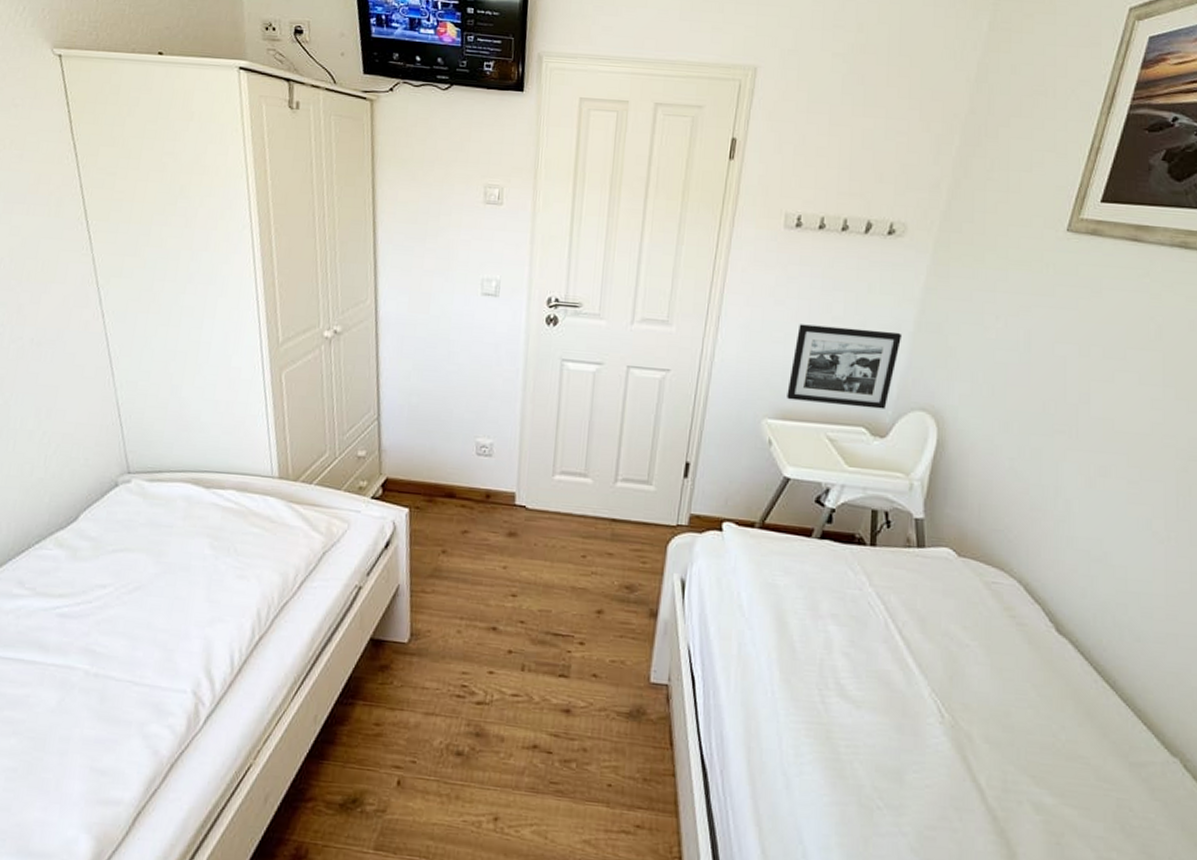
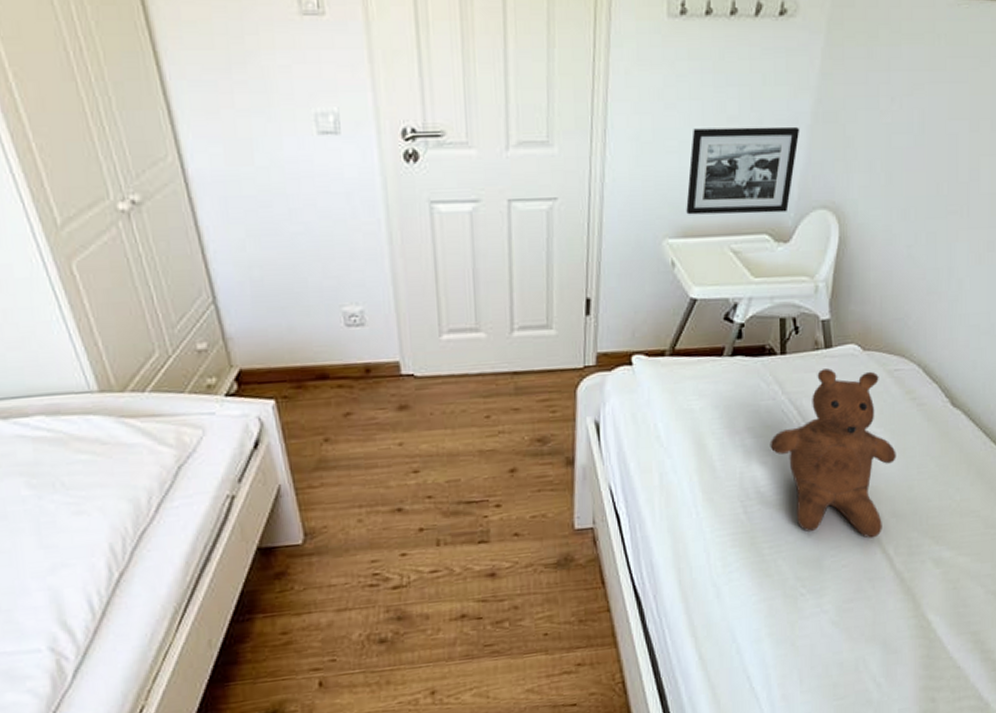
teddy bear: none [853,568,992,762] -> present [770,368,896,538]

